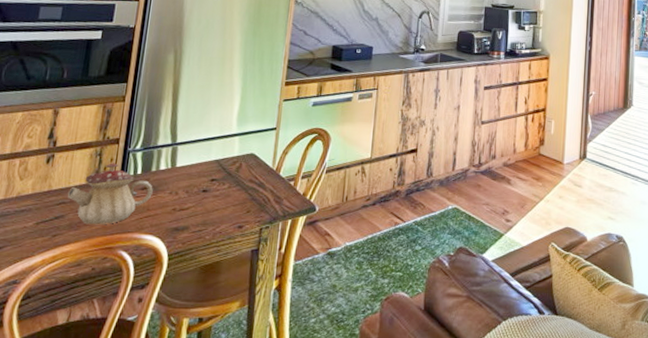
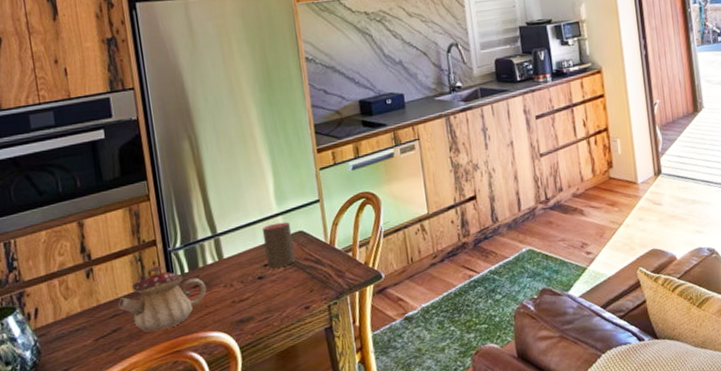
cup: none [214,142,245,184] -> present [261,221,296,268]

